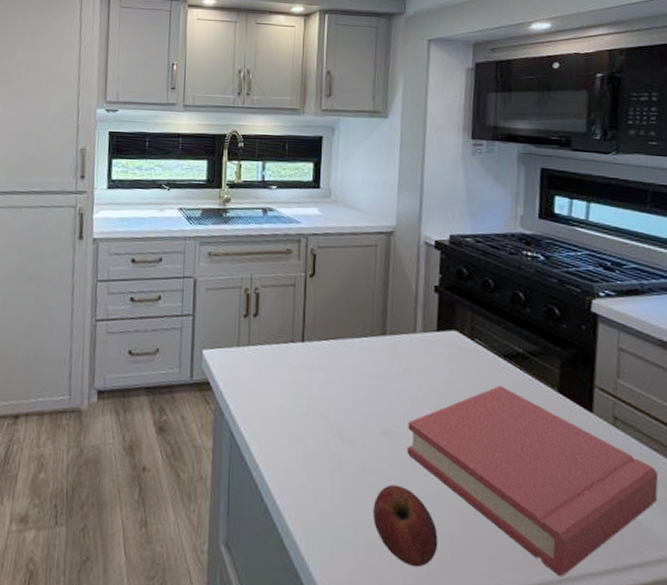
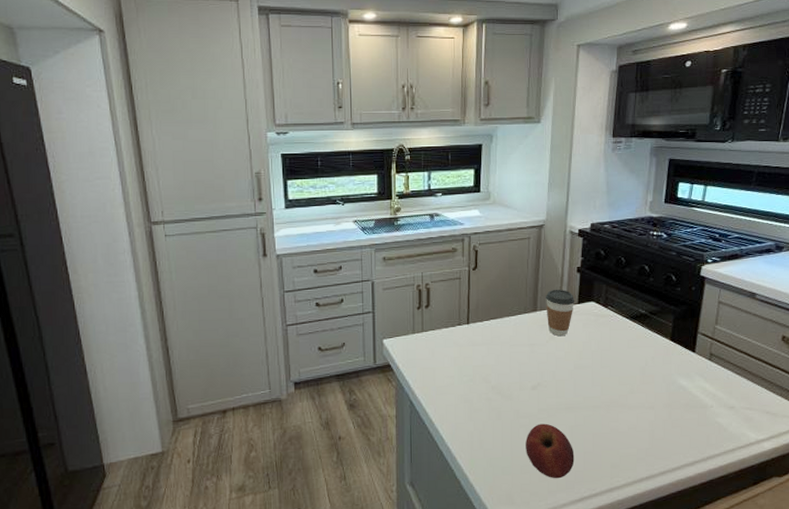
coffee cup: none [397,310,434,371] -> present [546,289,575,337]
hardback book: present [407,385,659,576] -> none [552,340,739,470]

